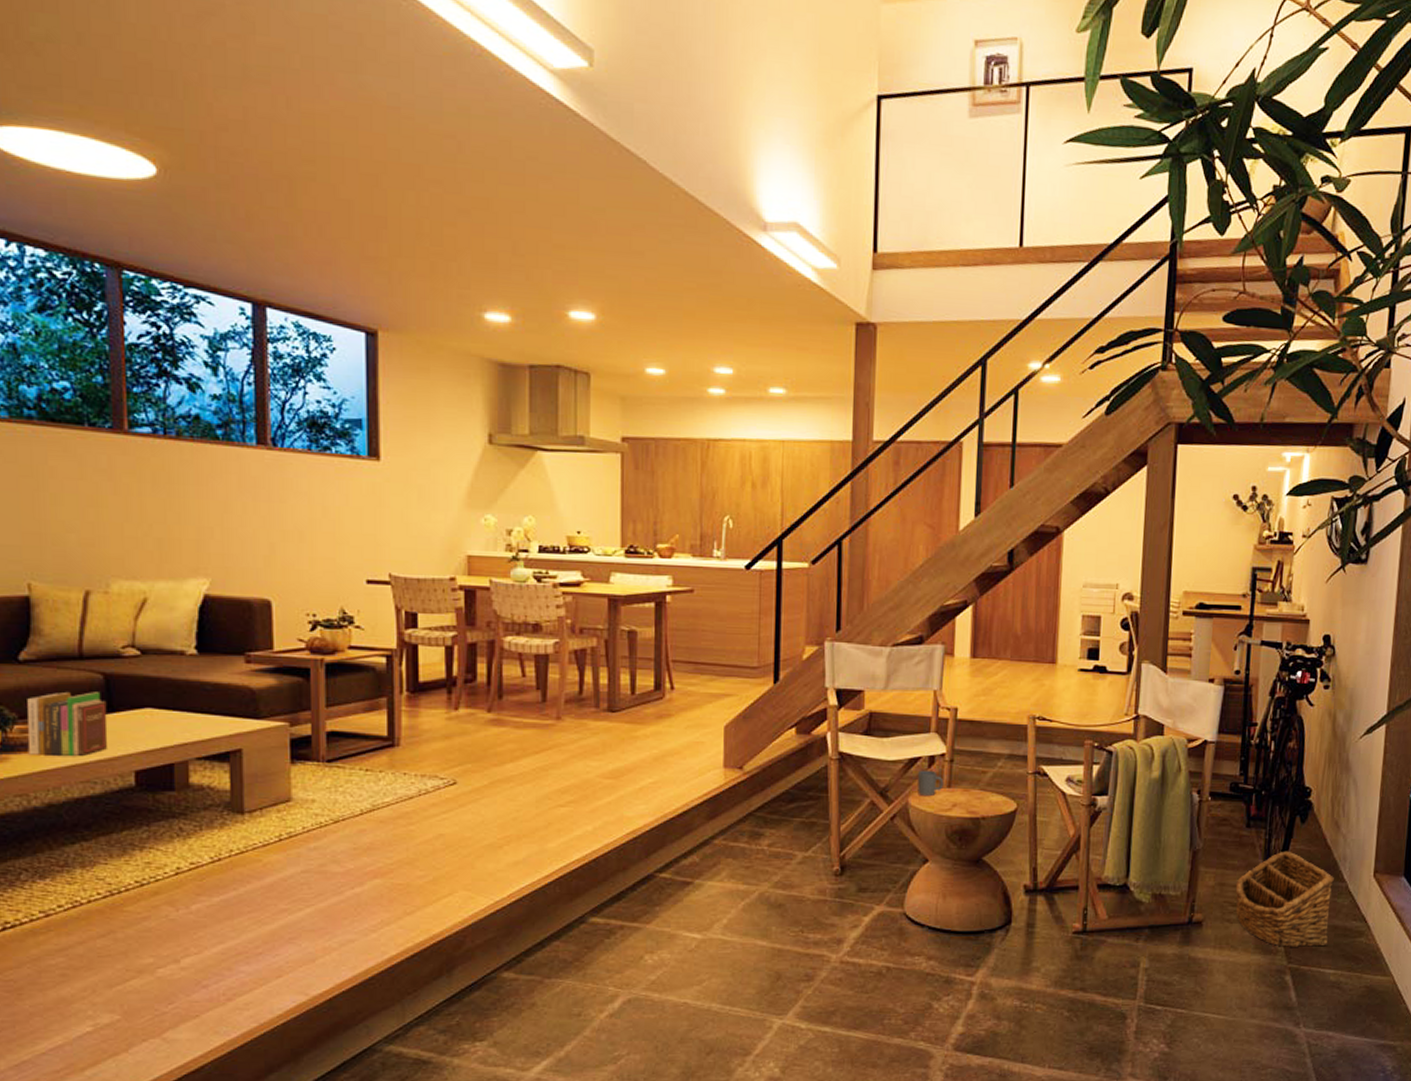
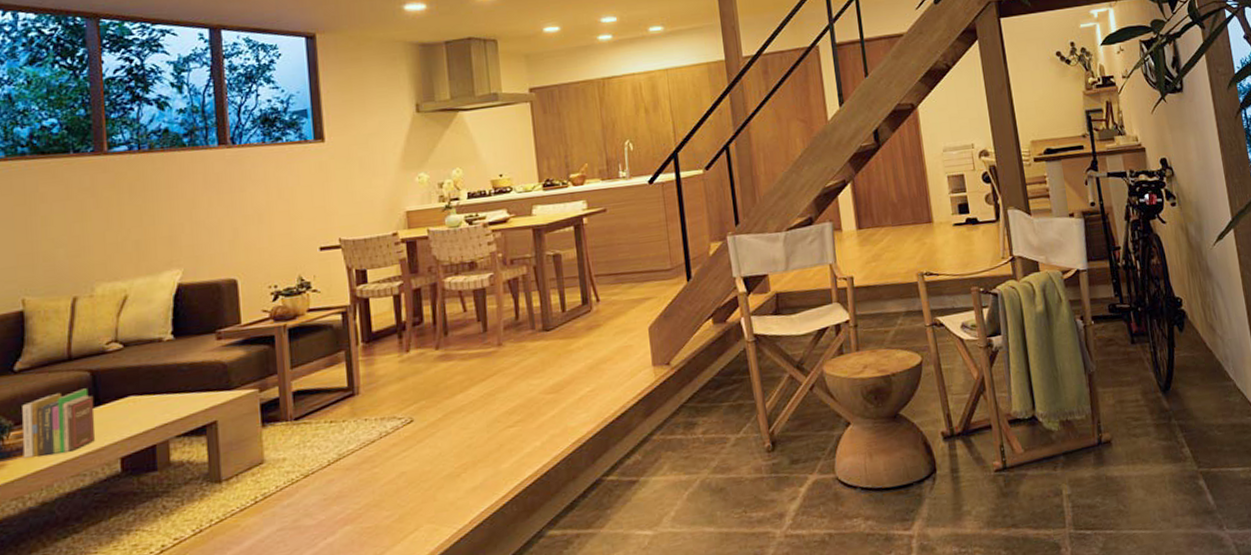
mug: present [917,770,944,797] -> none [826,337,853,364]
basket: present [1235,851,1334,947] -> none [1133,359,1231,453]

